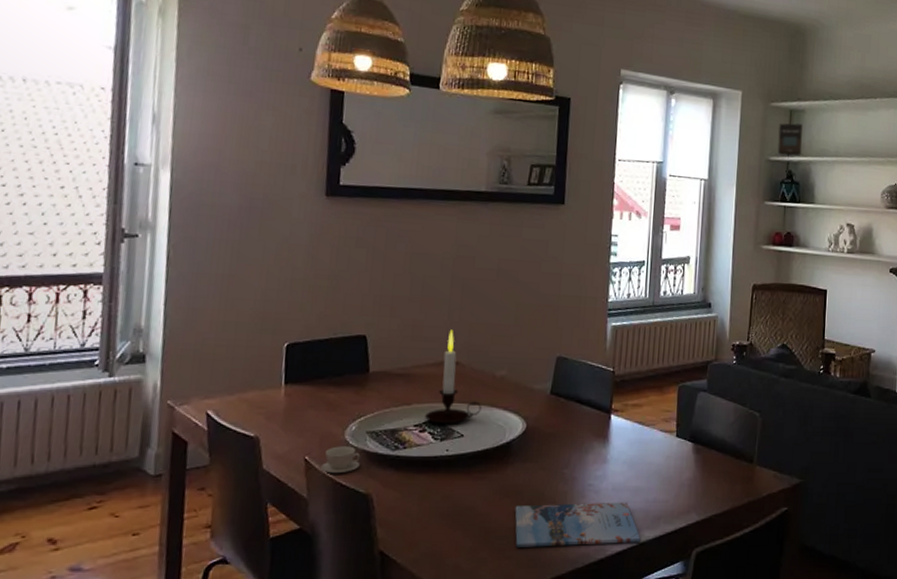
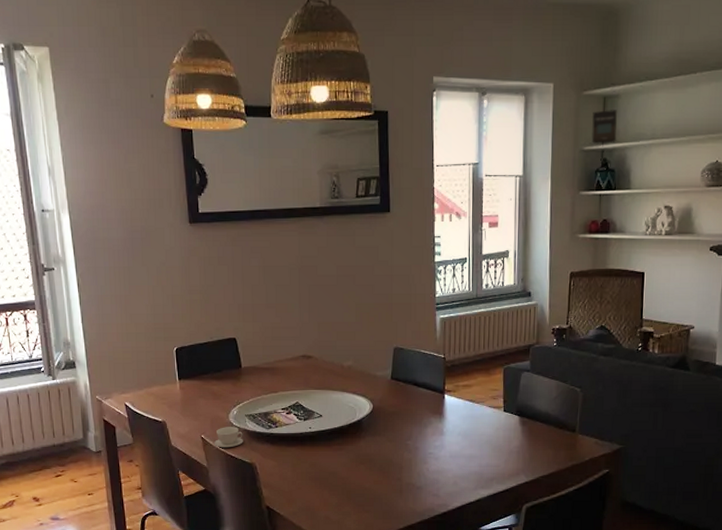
candle: present [425,329,482,424] -> none [290,329,335,407]
magazine: present [514,502,640,547] -> none [369,466,477,503]

